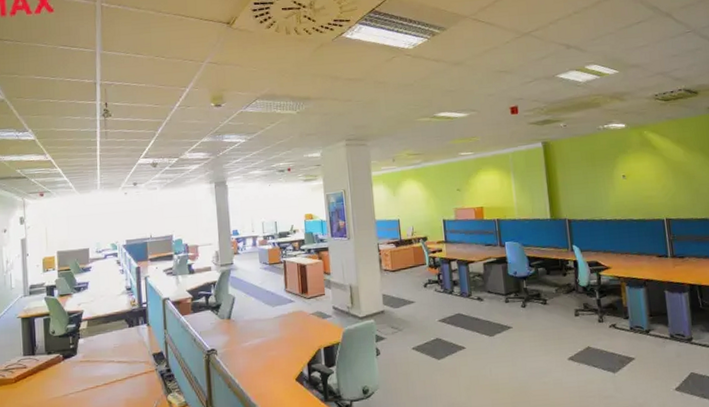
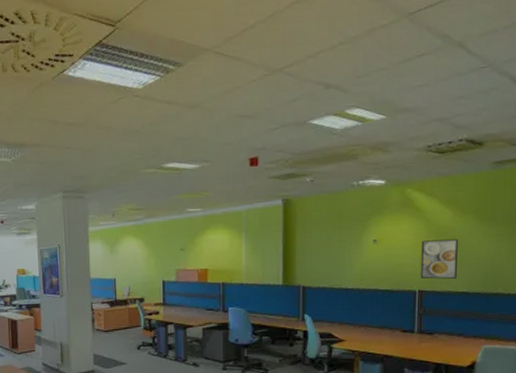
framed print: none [662,172,695,209] -> present [420,239,458,279]

